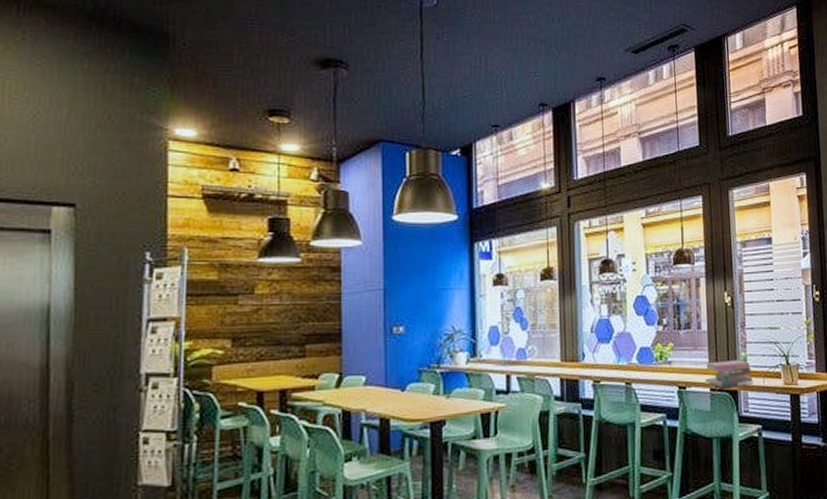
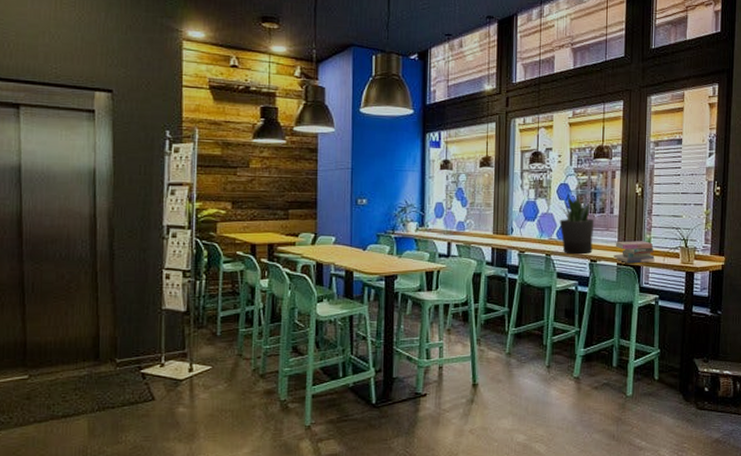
planter: none [638,306,681,380] -> present [559,192,595,254]

